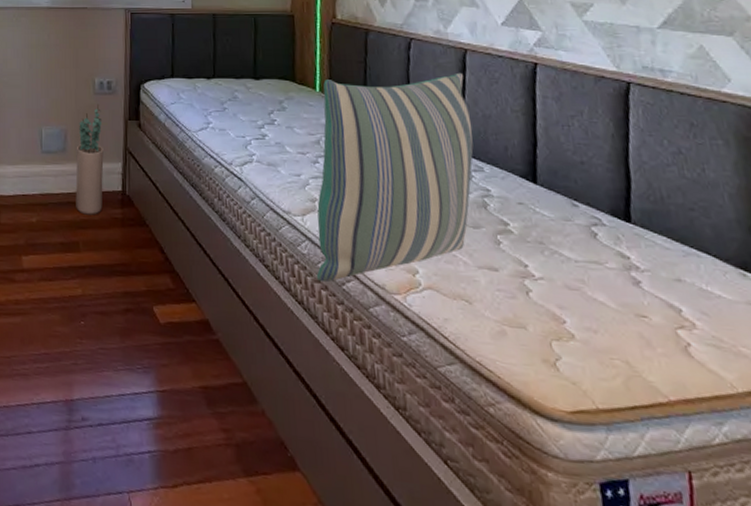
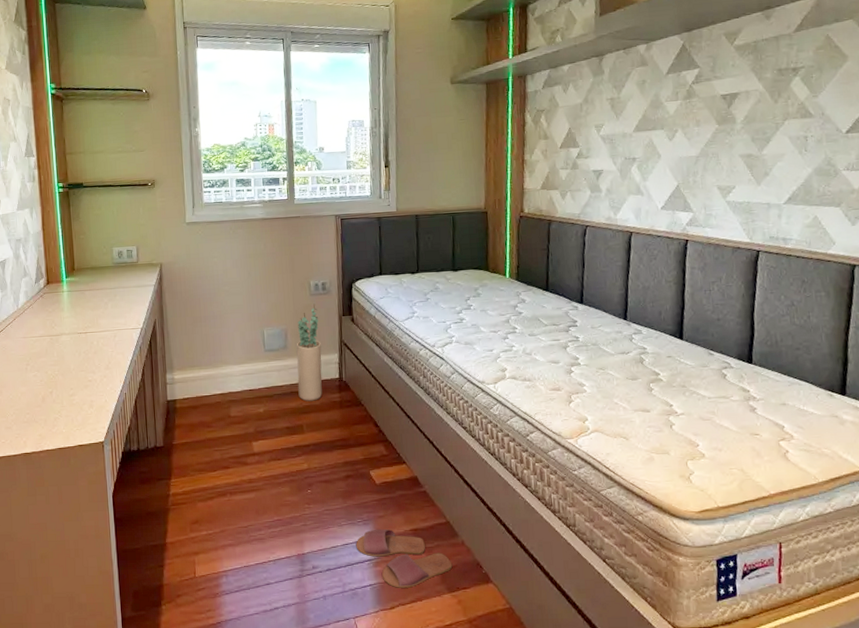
slippers: none [133,380,250,463] -> present [356,529,453,588]
pillow: present [317,72,474,283] -> none [506,252,634,436]

